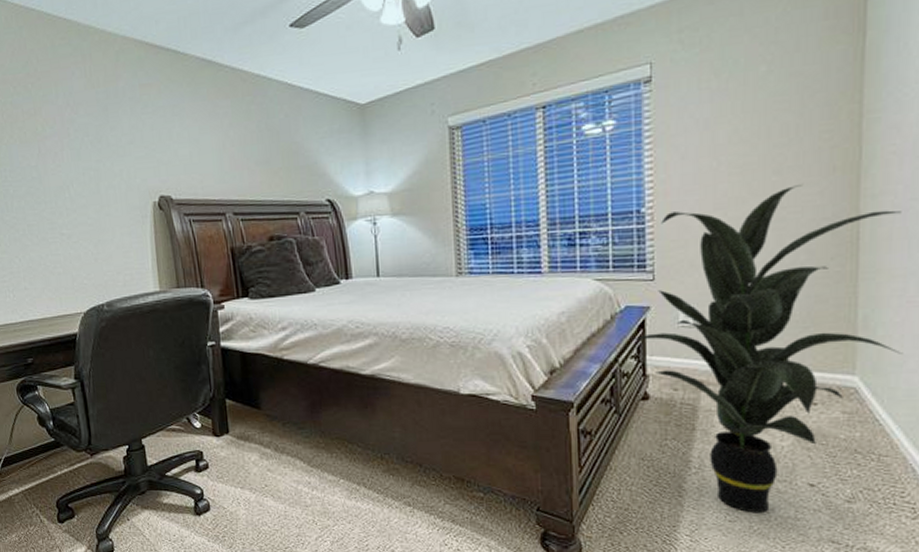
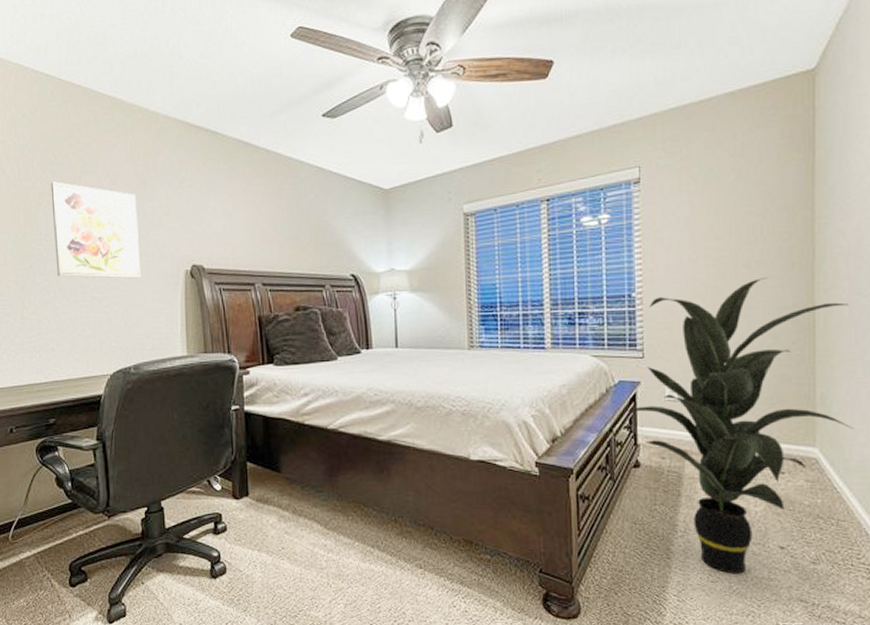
wall art: none [11,114,109,214] -> present [50,181,142,279]

